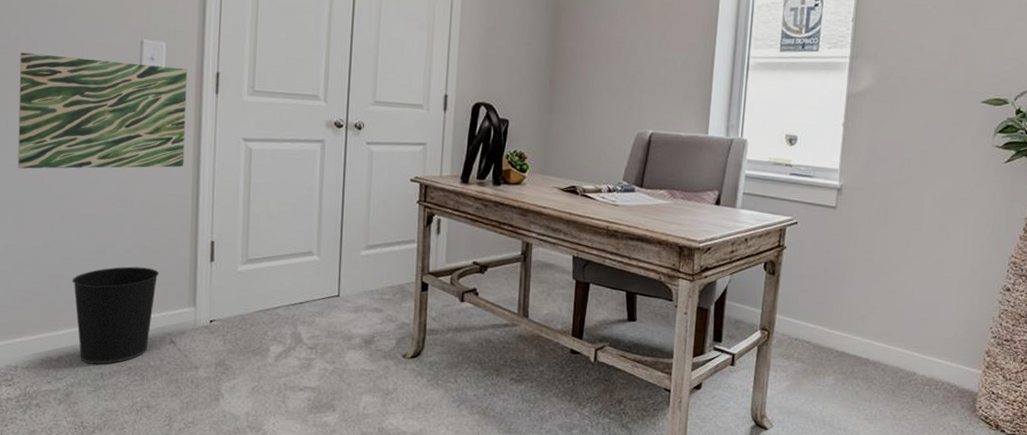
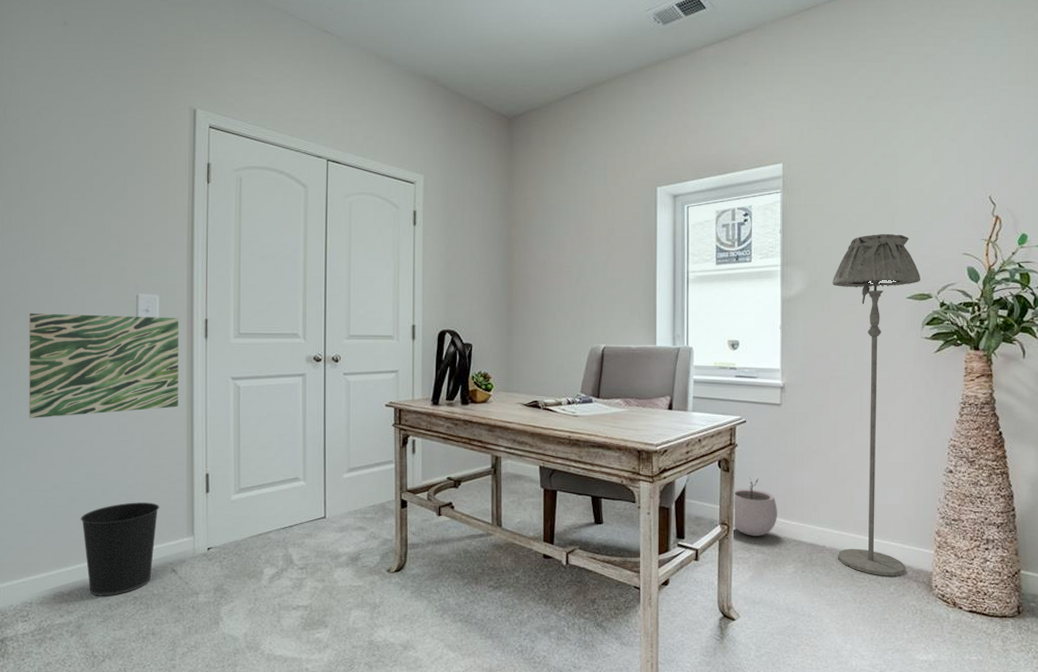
plant pot: none [773,282,823,345] -> present [733,477,777,536]
floor lamp: none [880,30,999,395] -> present [832,233,921,577]

